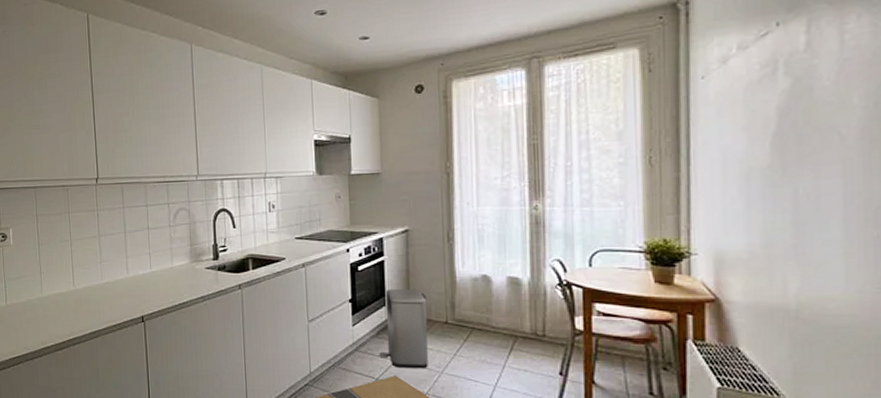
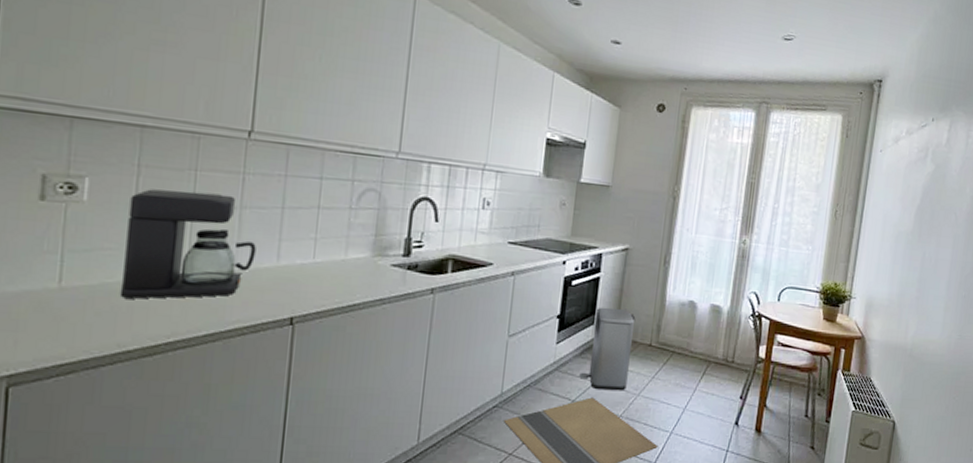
coffee maker: none [35,228,113,309] -> present [119,189,256,299]

